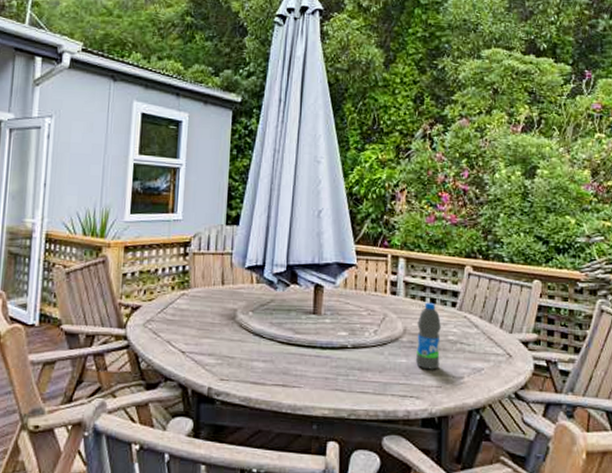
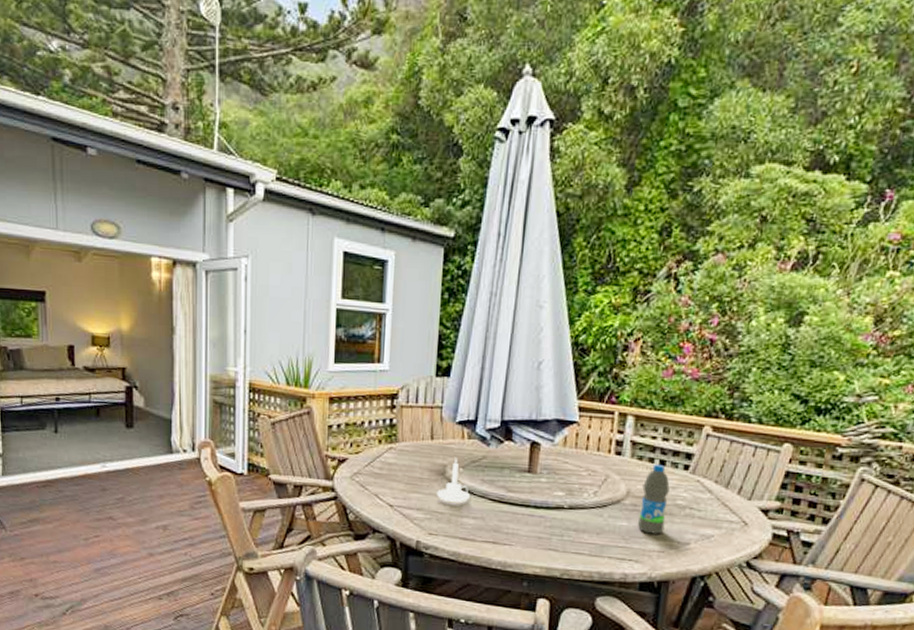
candle holder: none [228,302,260,346] -> present [437,458,471,503]

